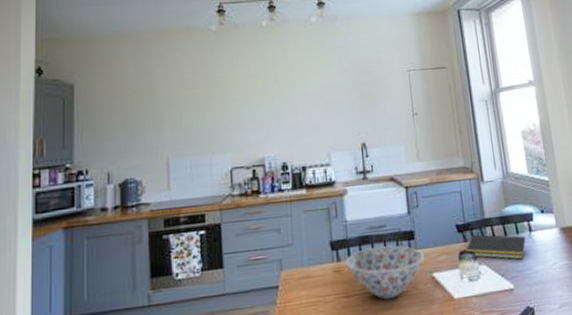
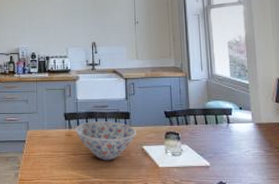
notepad: present [465,234,526,260] -> none [171,120,223,144]

